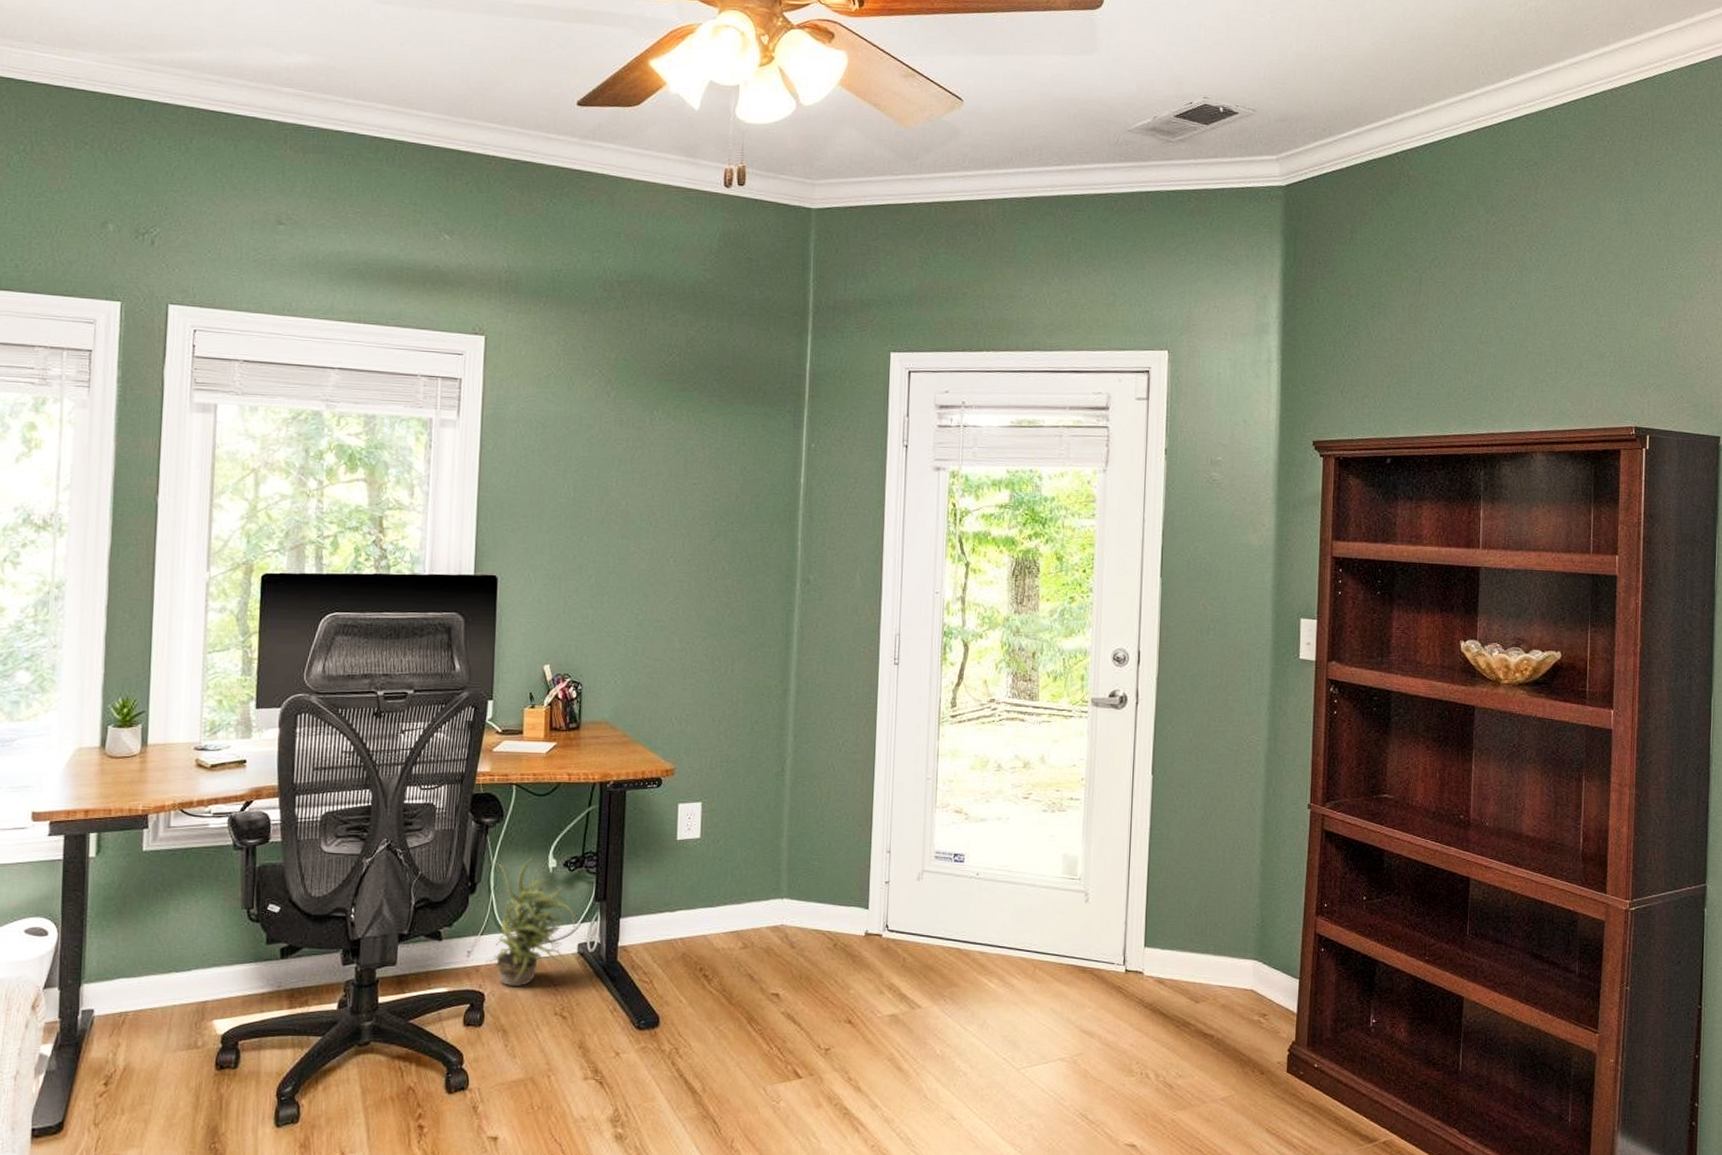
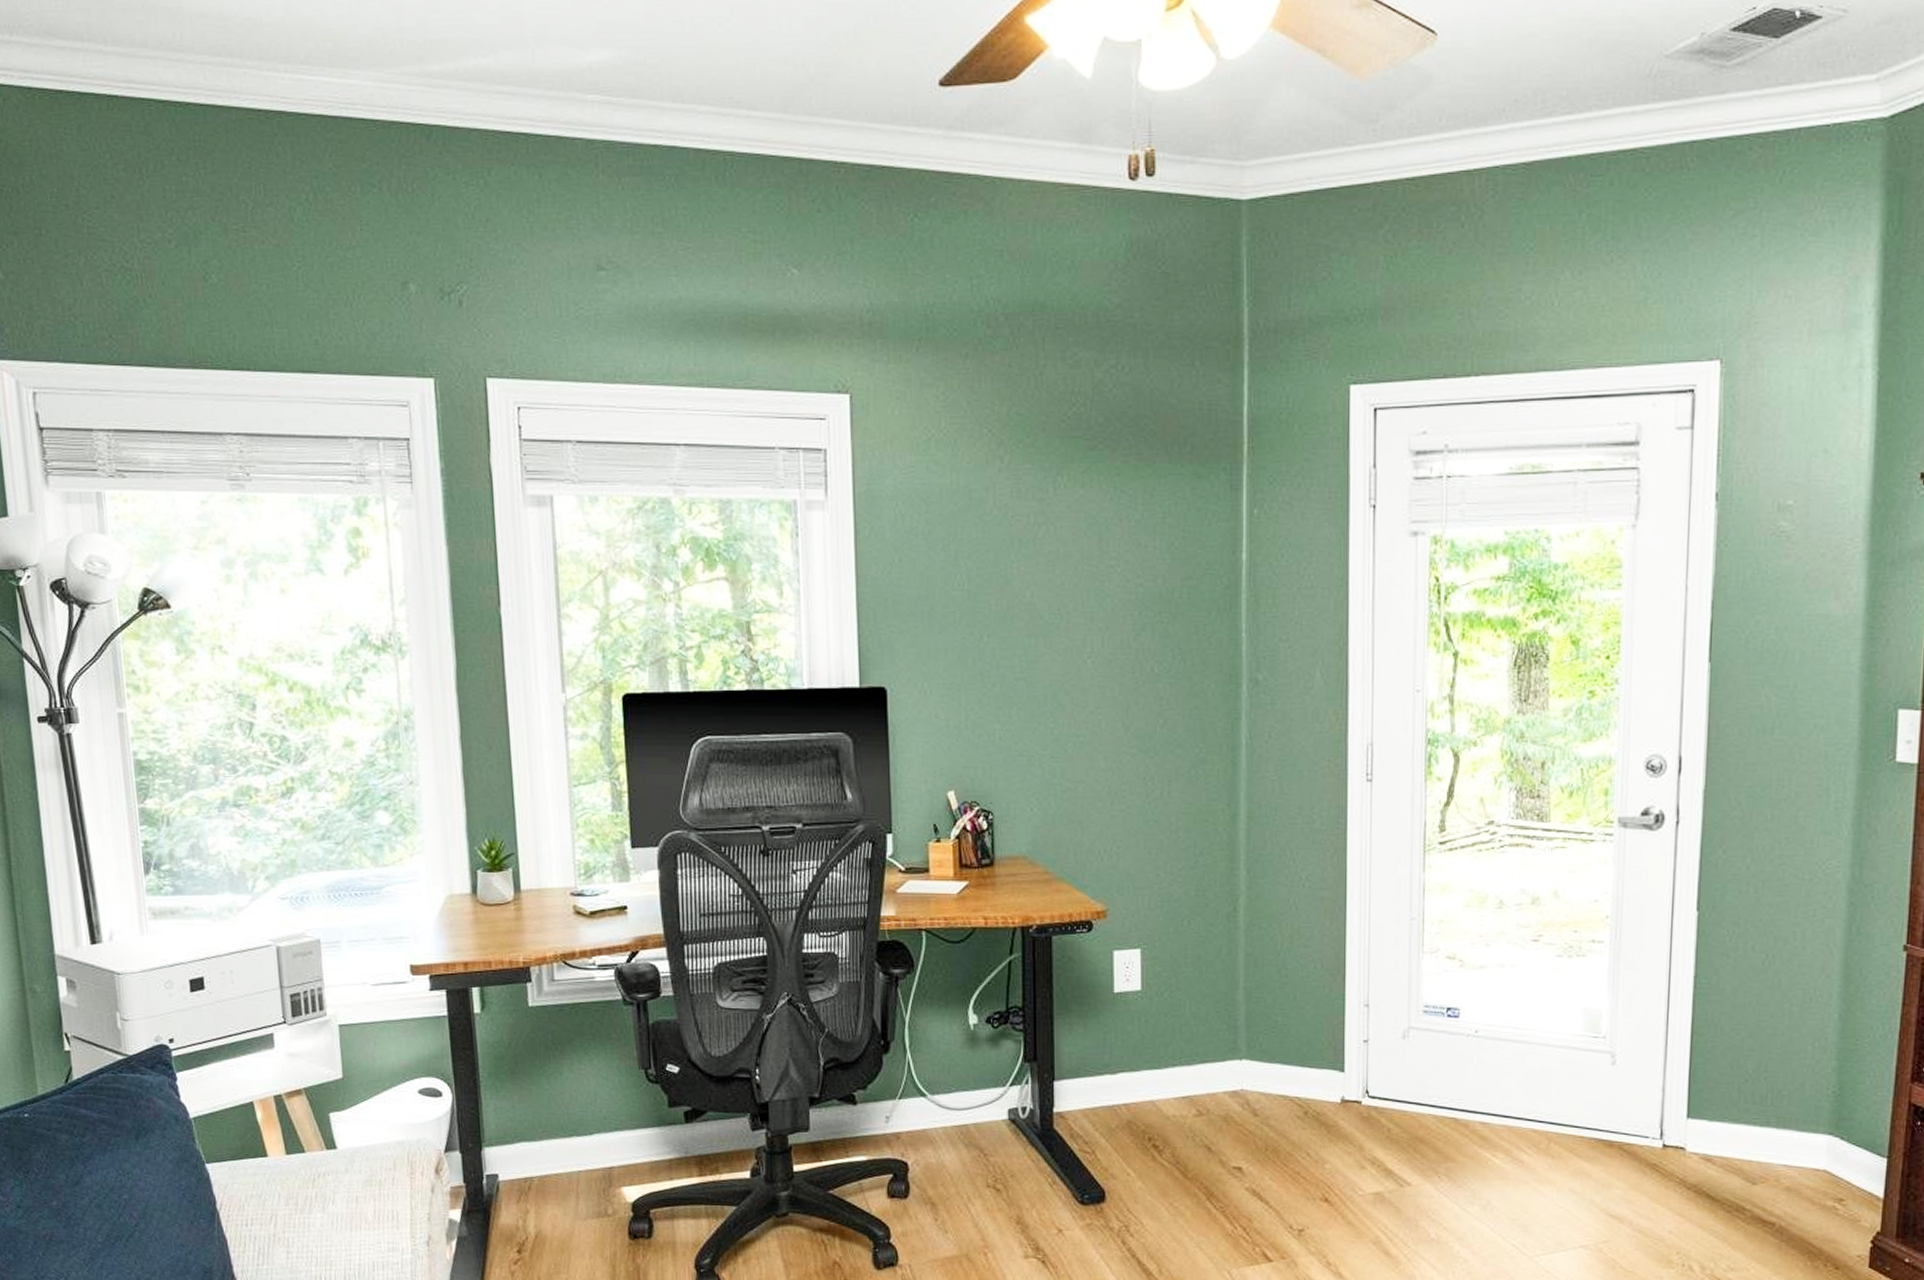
potted plant: present [485,857,576,986] -> none [901,1013,1004,1156]

